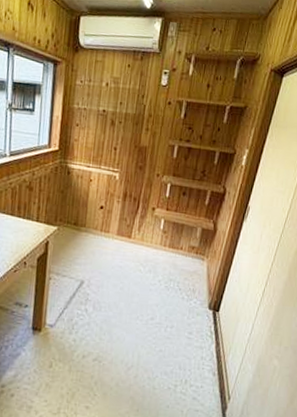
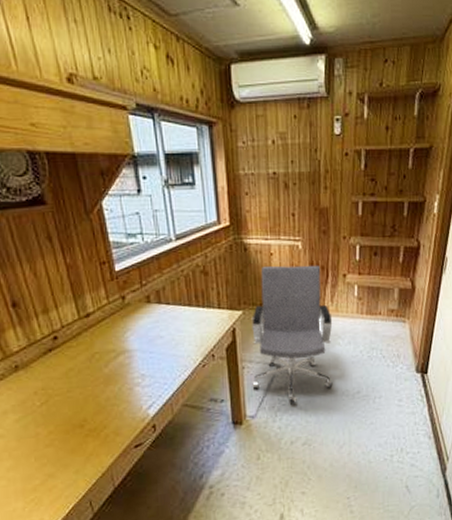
office chair: none [55,189,138,321] -> present [251,265,333,405]

